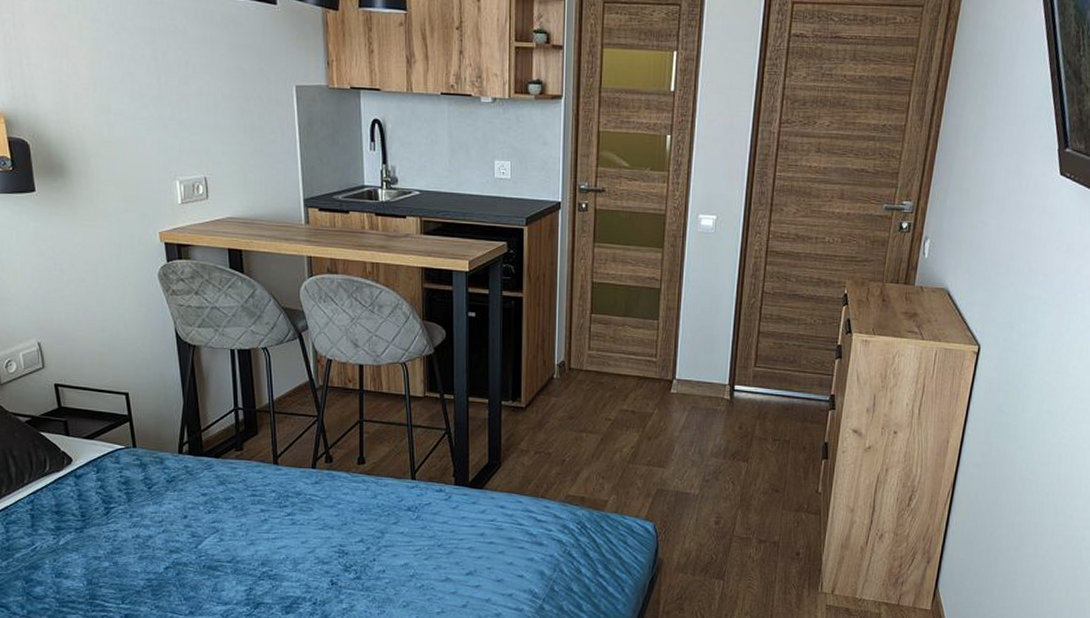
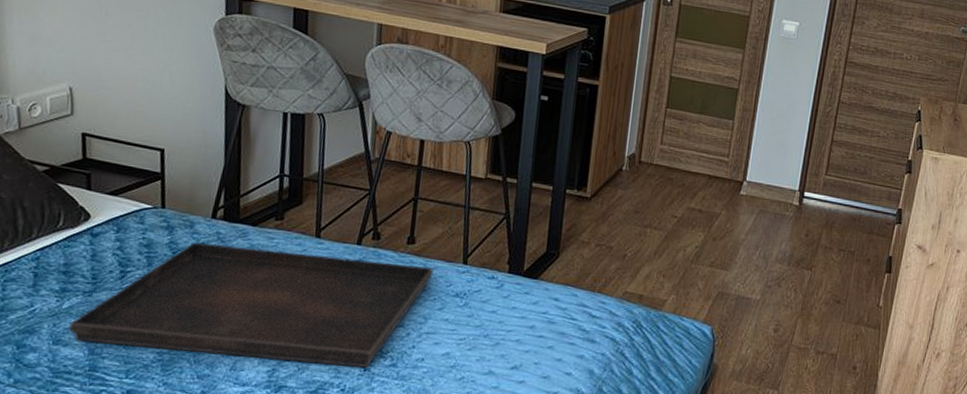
serving tray: none [67,476,385,583] -> present [69,242,434,369]

